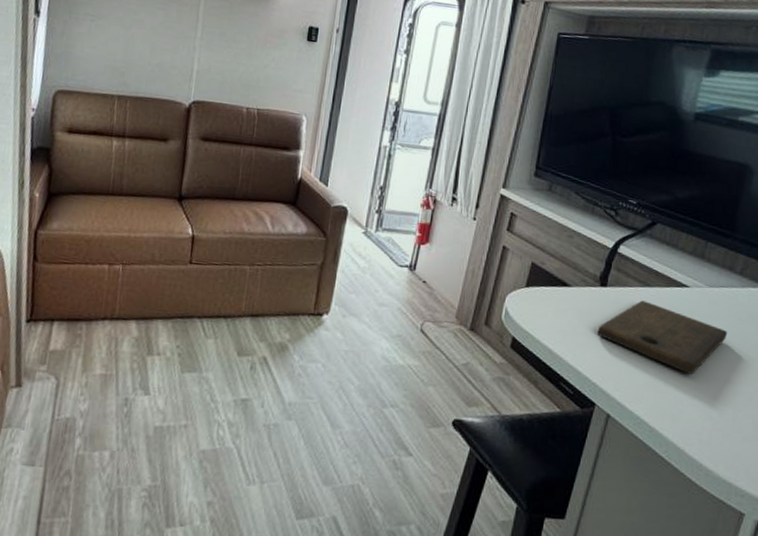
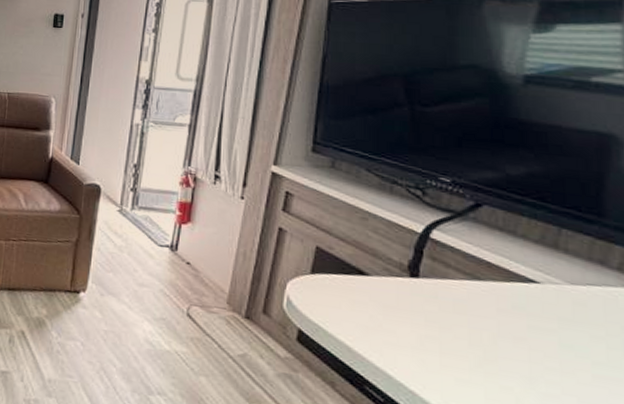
cutting board: present [597,300,728,374] -> none [410,296,608,393]

